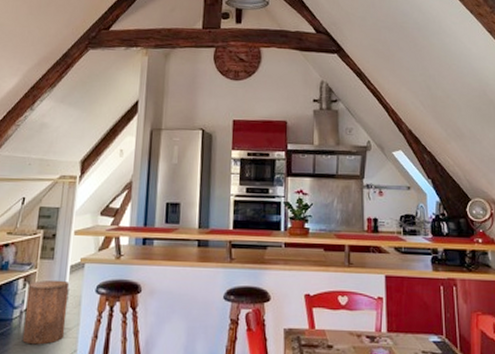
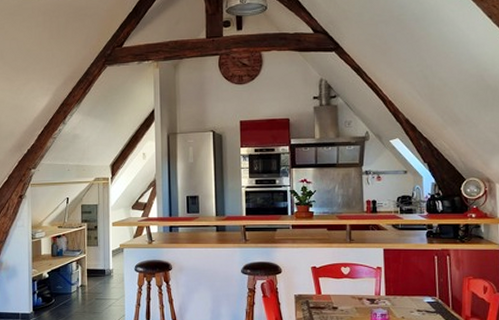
stool: present [22,279,70,345] -> none [80,262,114,312]

